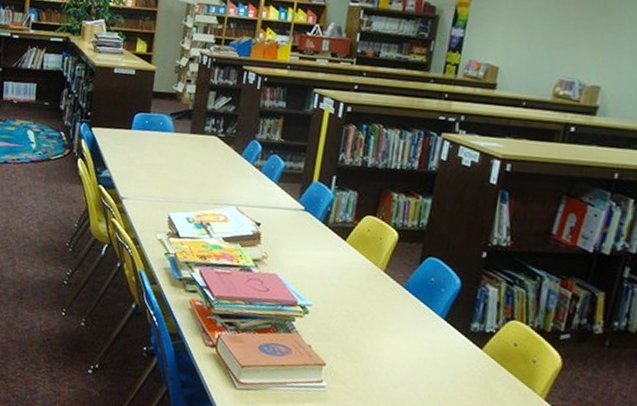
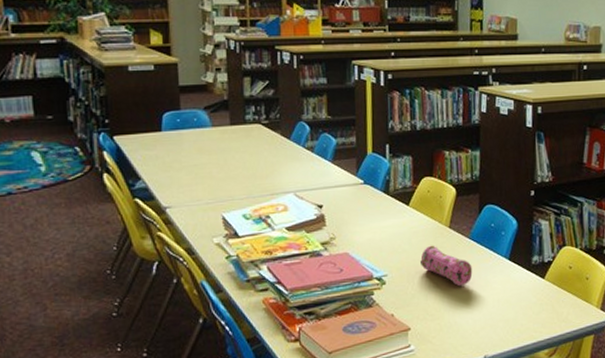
pencil case: none [348,285,403,335] -> present [420,245,473,286]

